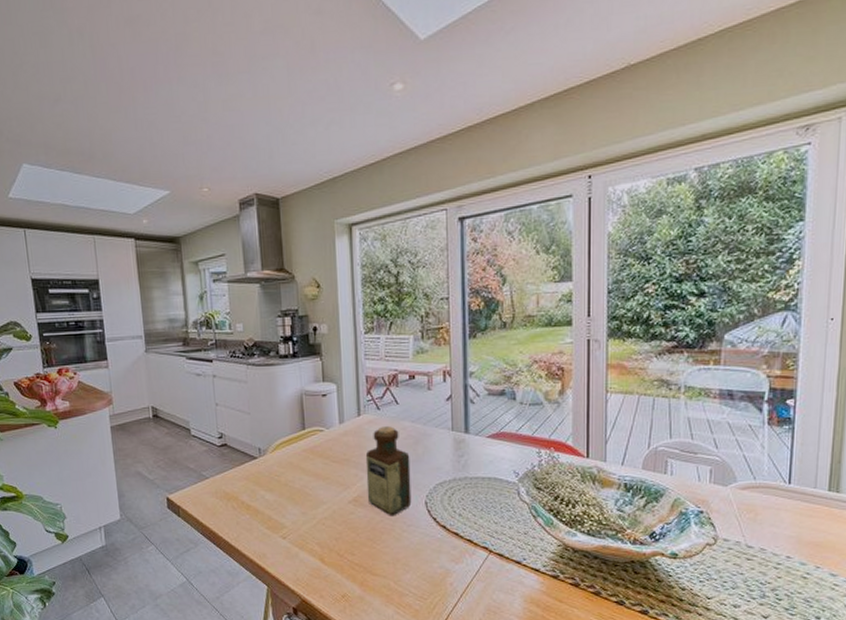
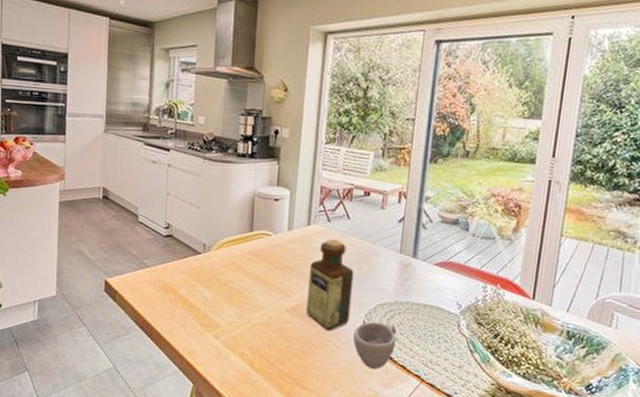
cup: none [418,500,460,547] -> present [353,321,397,369]

